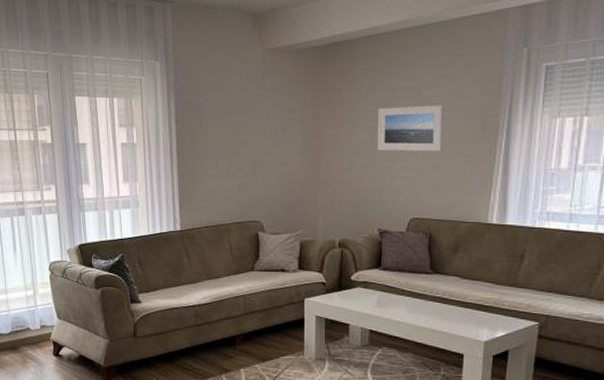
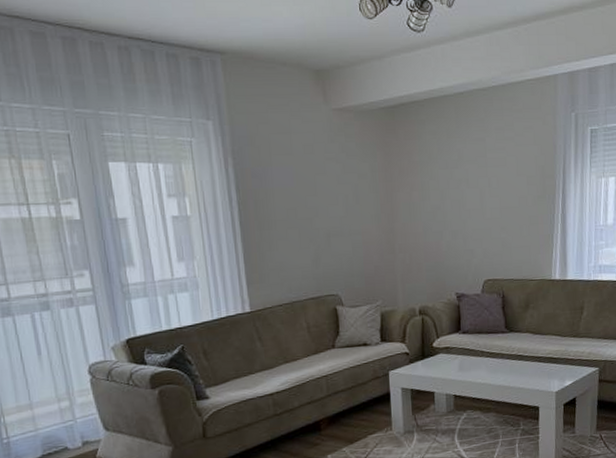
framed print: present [377,105,443,152] -> none [447,167,509,214]

